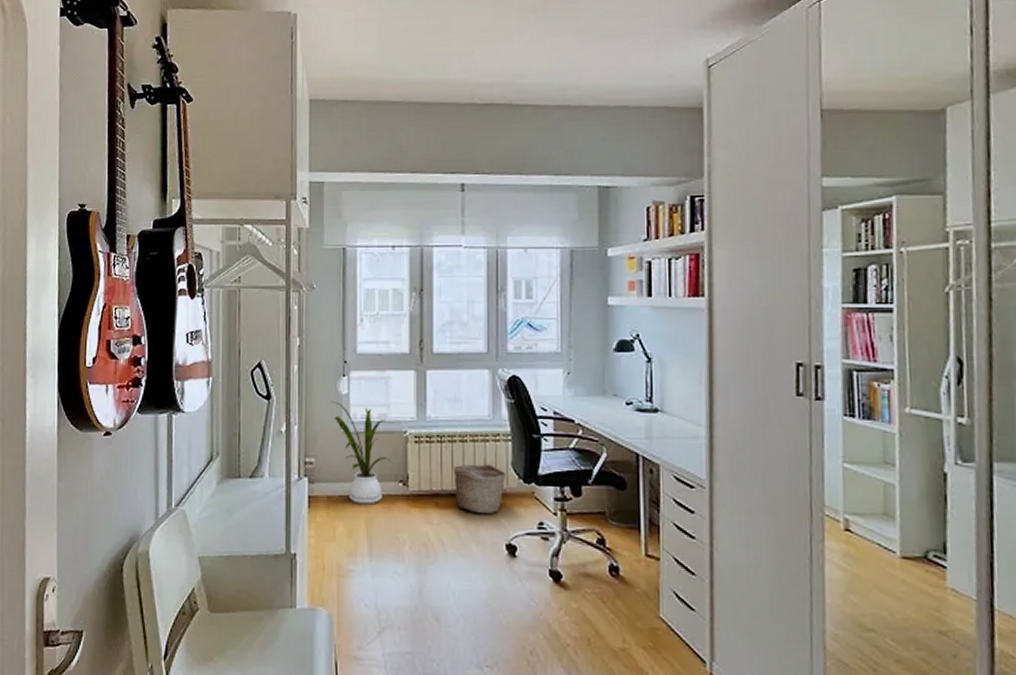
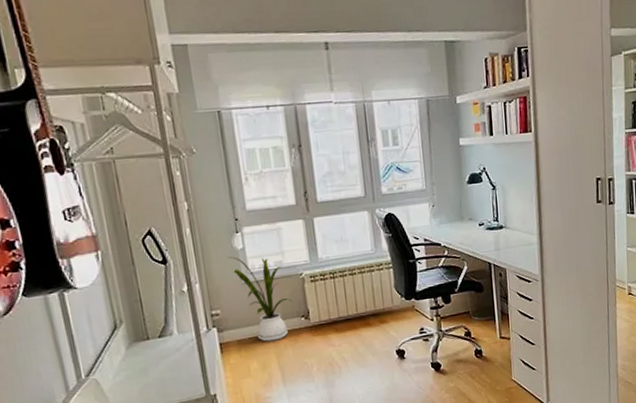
basket: present [453,464,506,513] -> none [346,289,391,331]

